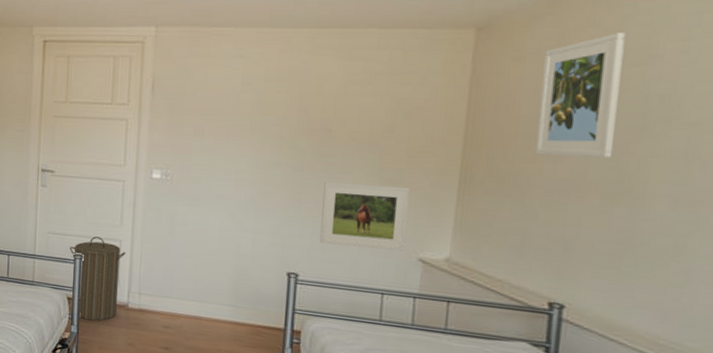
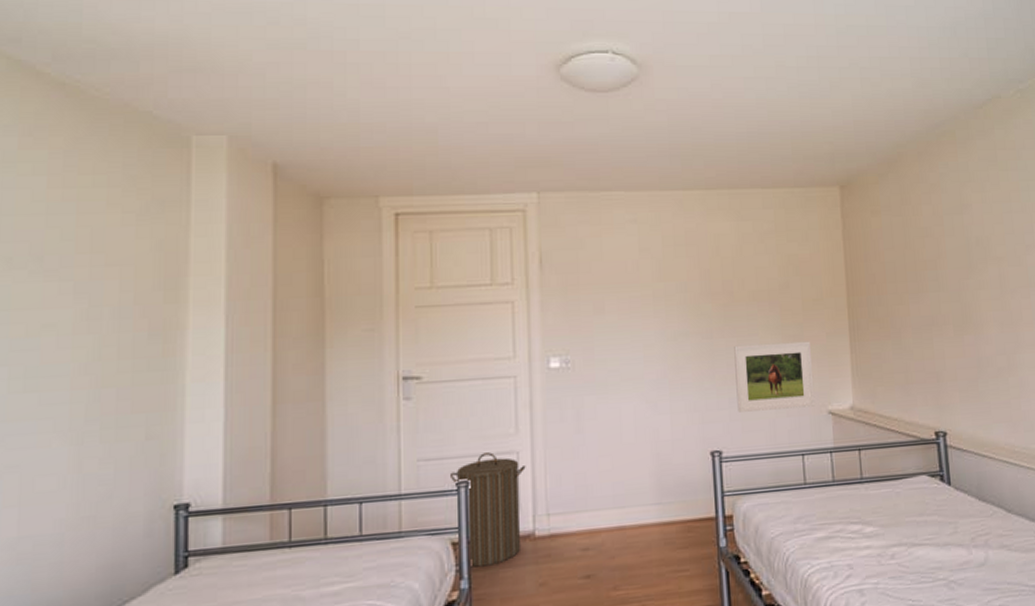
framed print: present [534,33,626,159] -> none [893,187,955,297]

